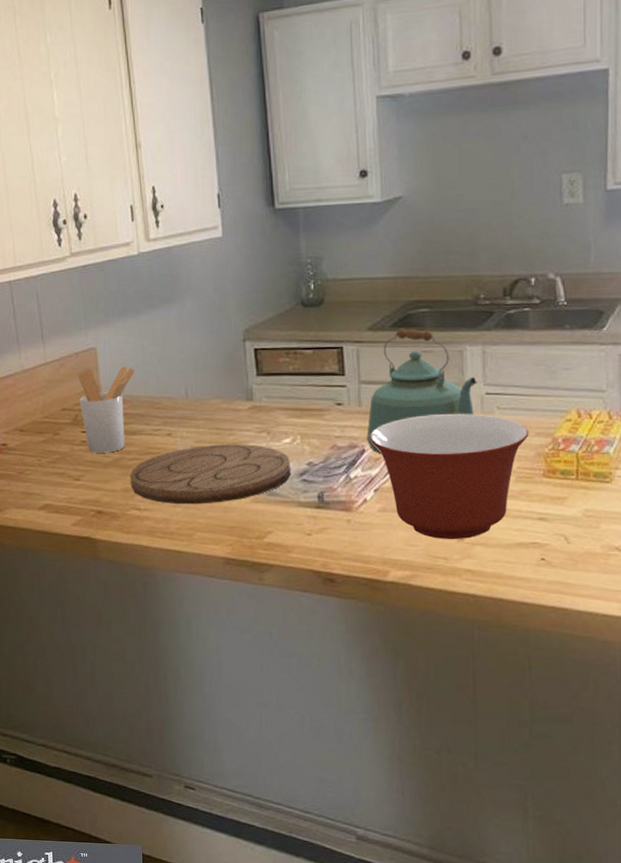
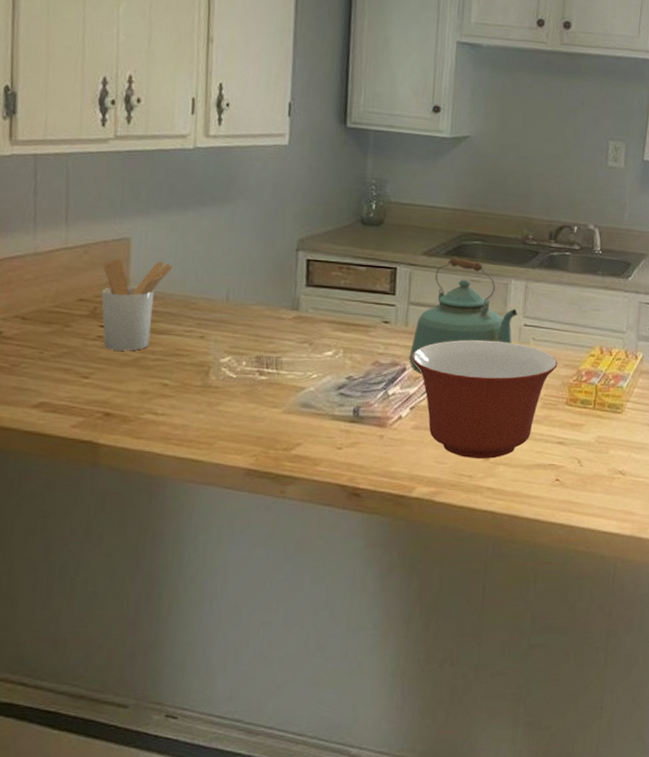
cutting board: present [130,444,291,505] -> none [150,351,330,412]

